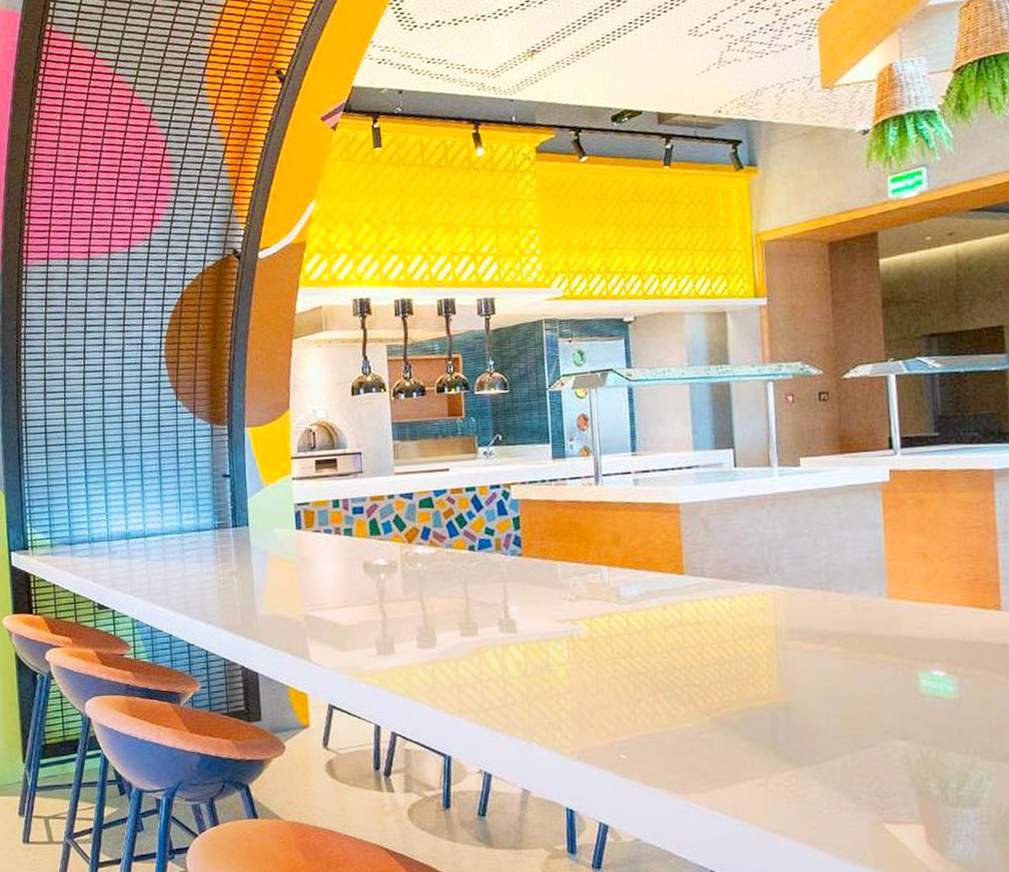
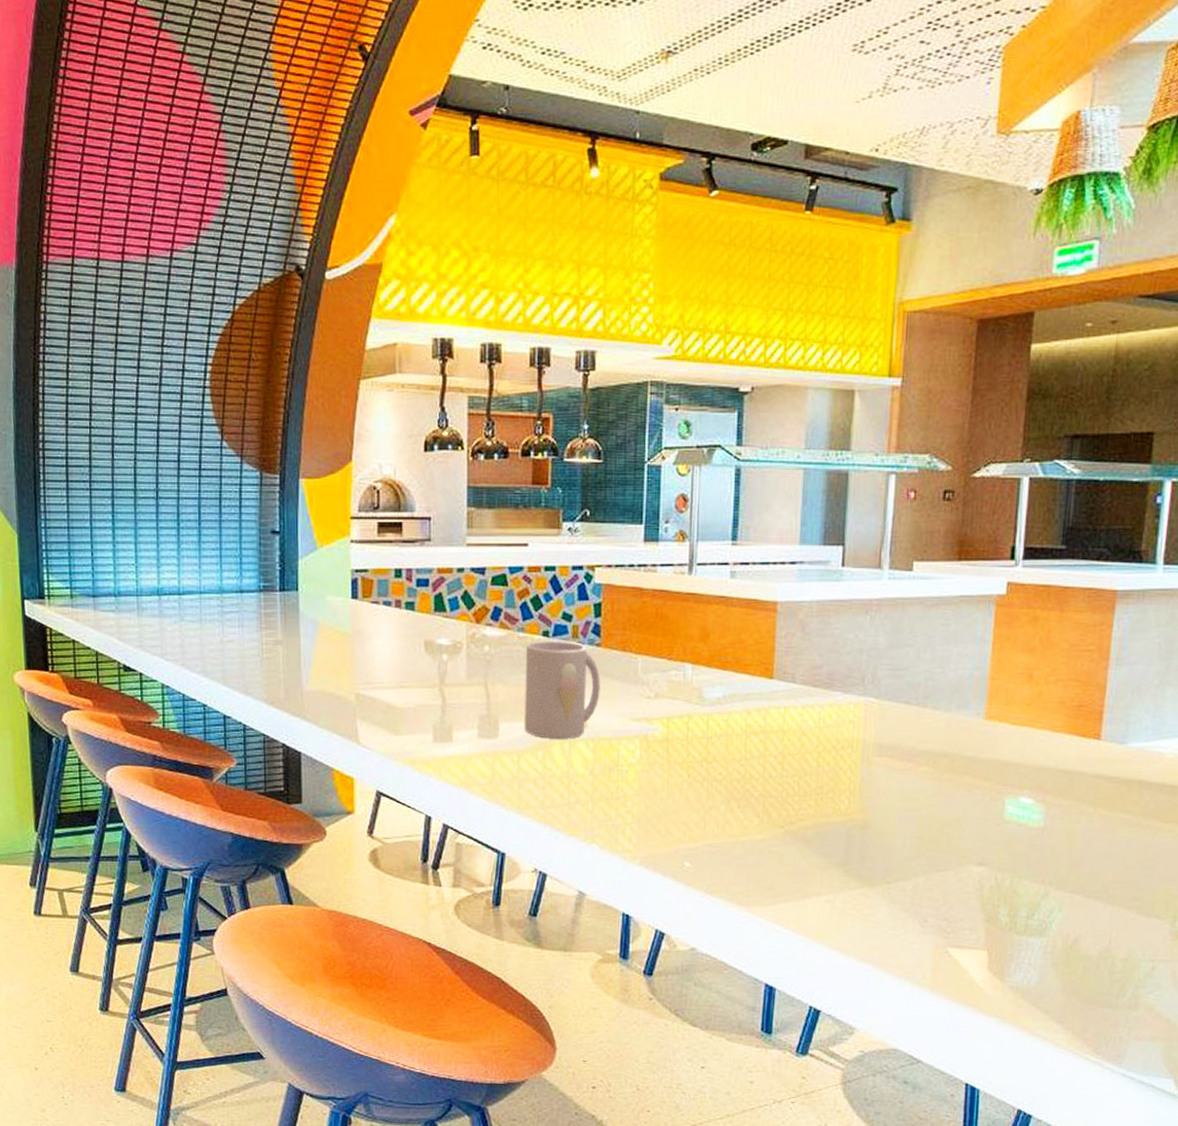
mug: none [455,554,526,645] -> present [525,640,600,739]

